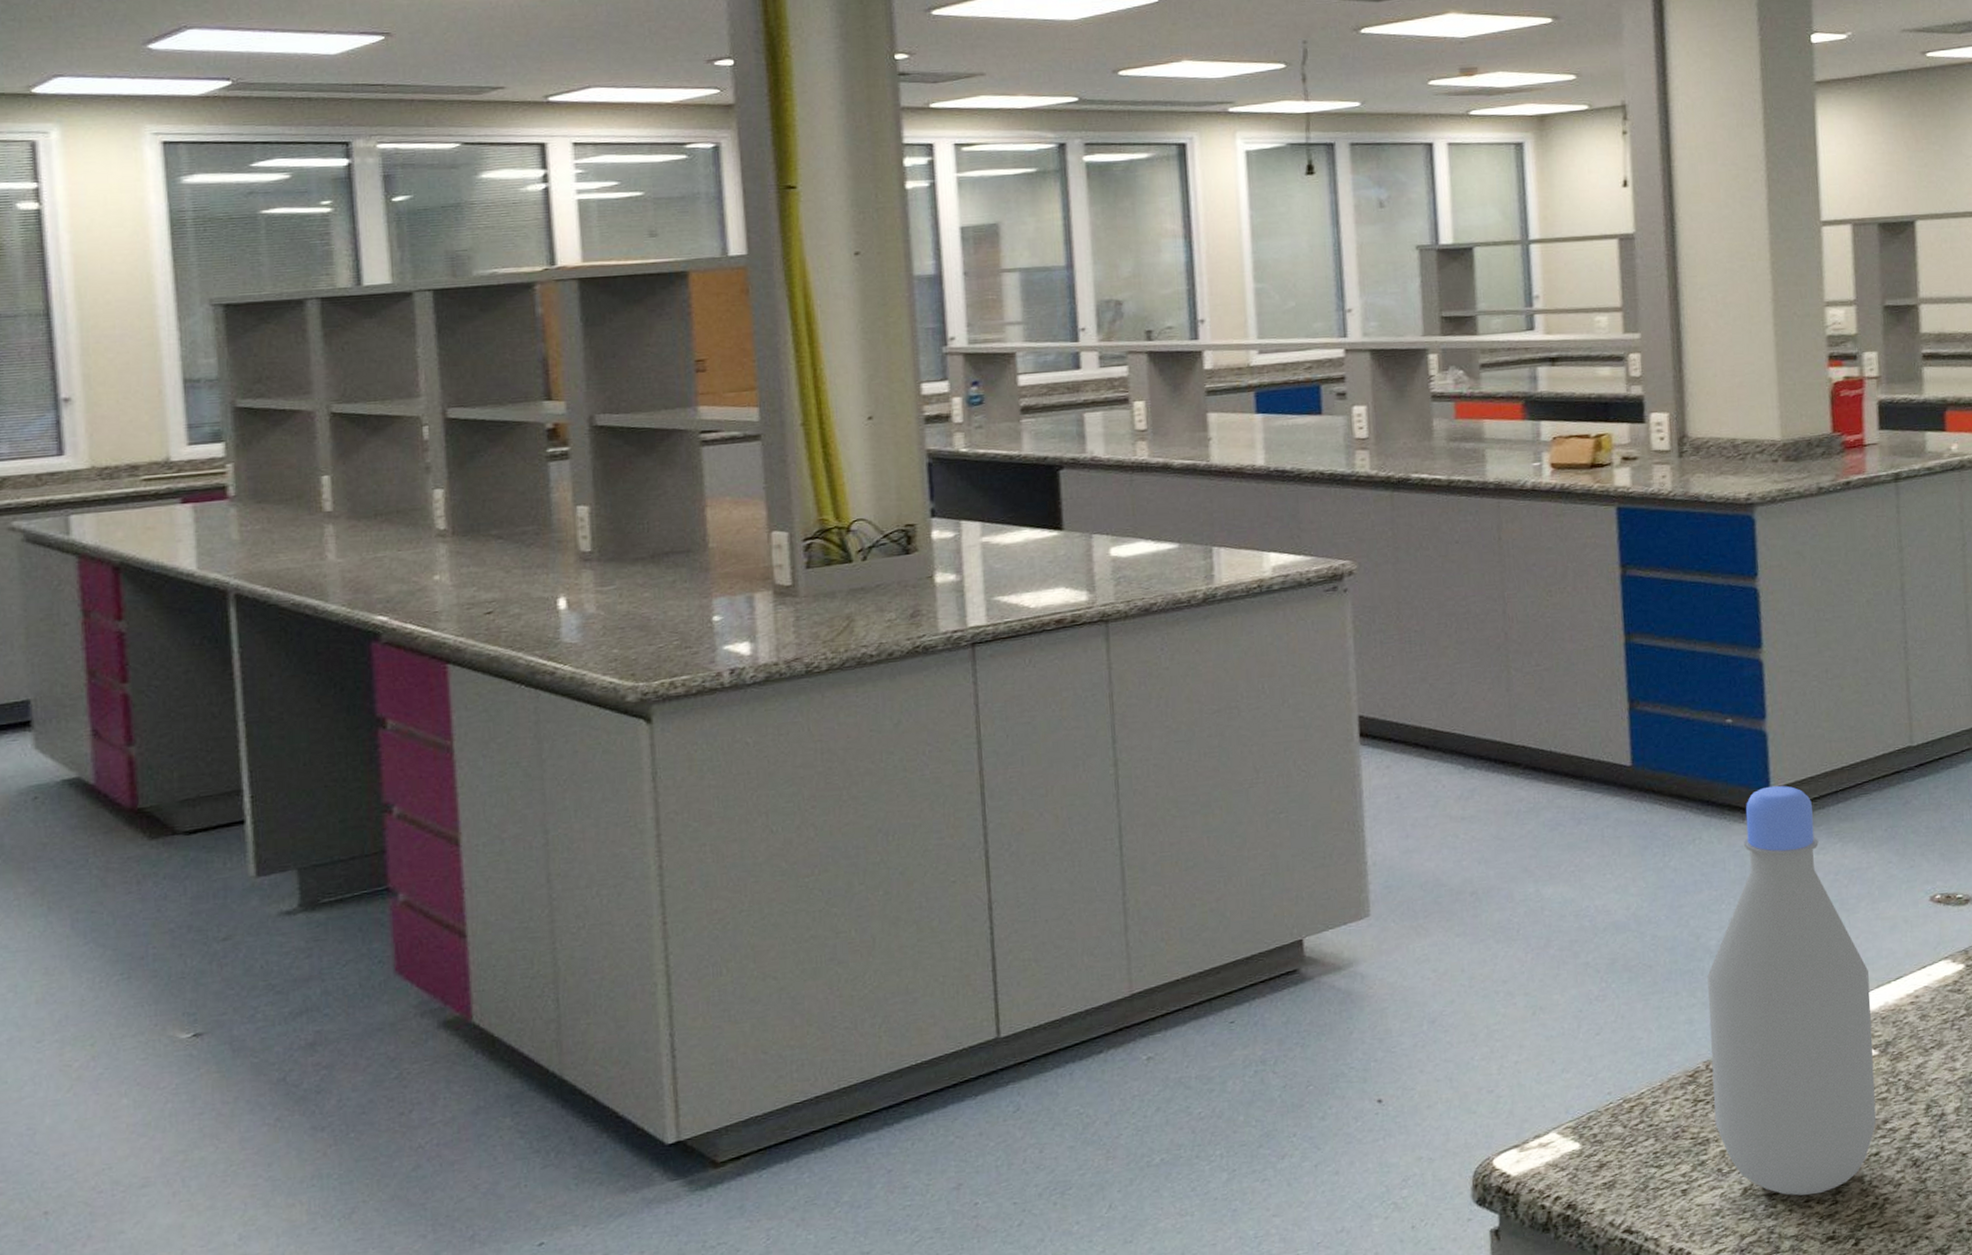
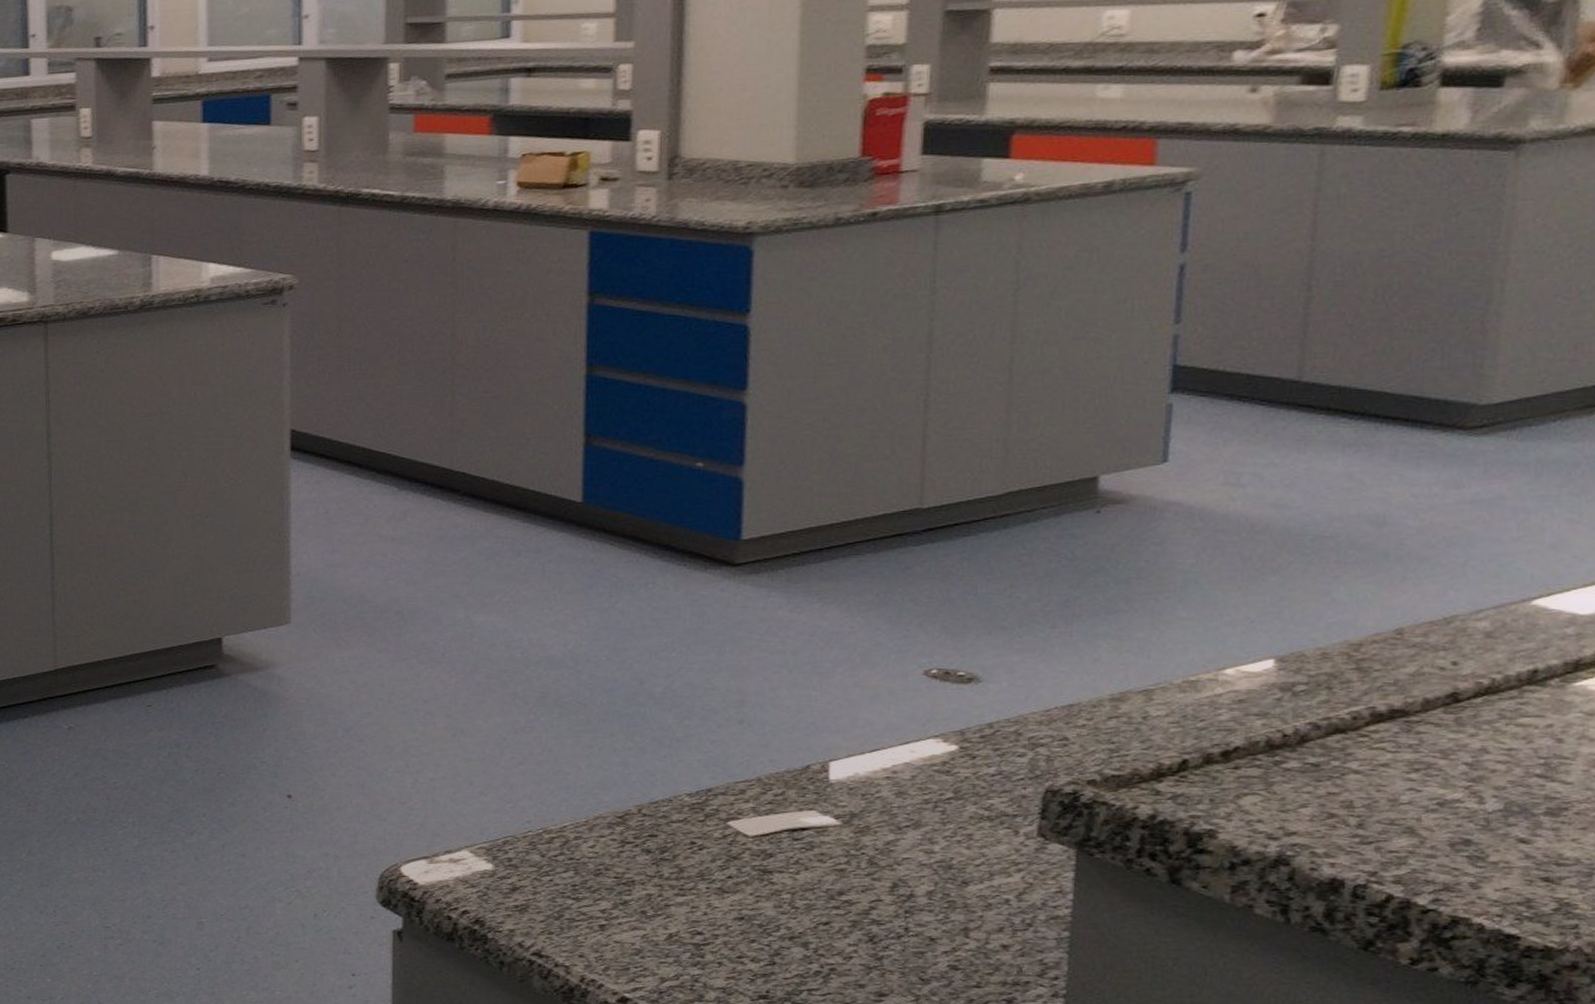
bottle: present [1707,785,1877,1196] -> none [643,536,838,953]

